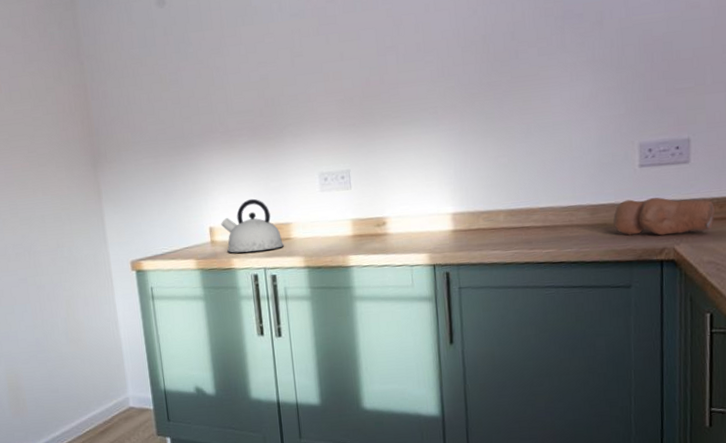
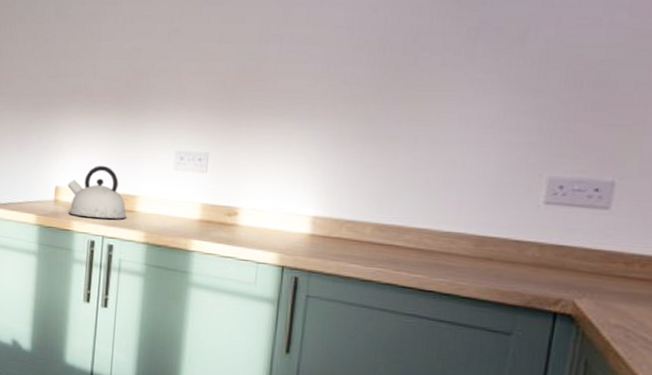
bread loaf: present [613,197,715,236] -> none [501,237,634,289]

